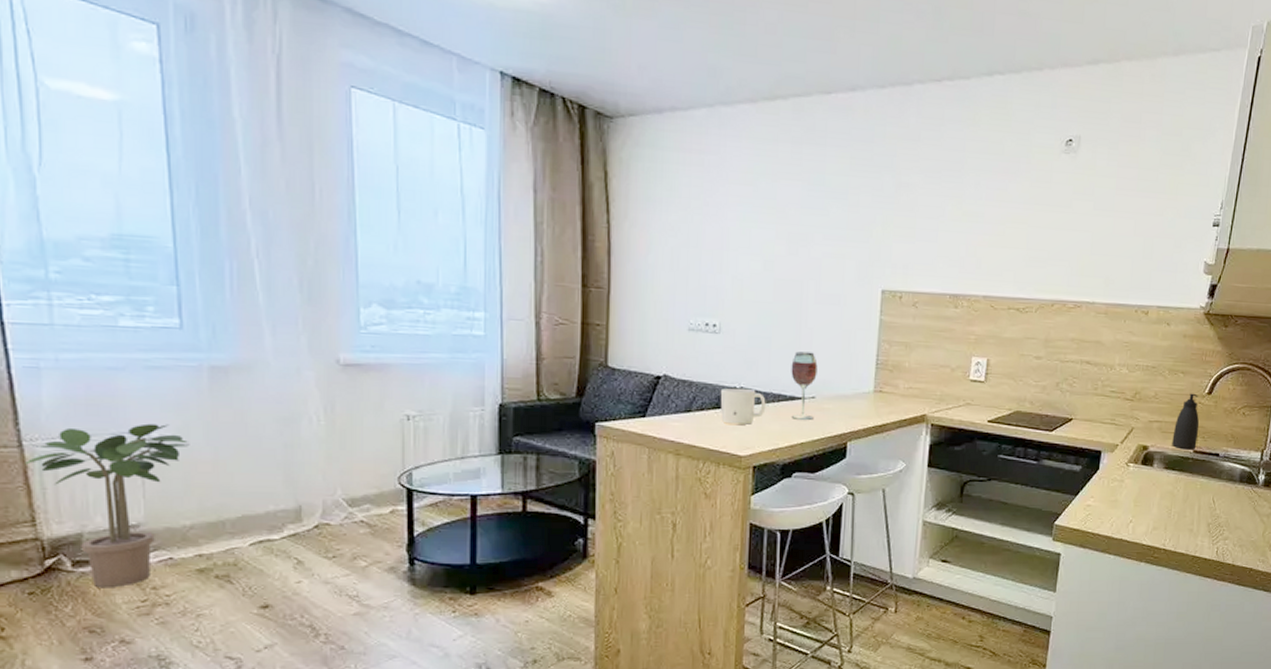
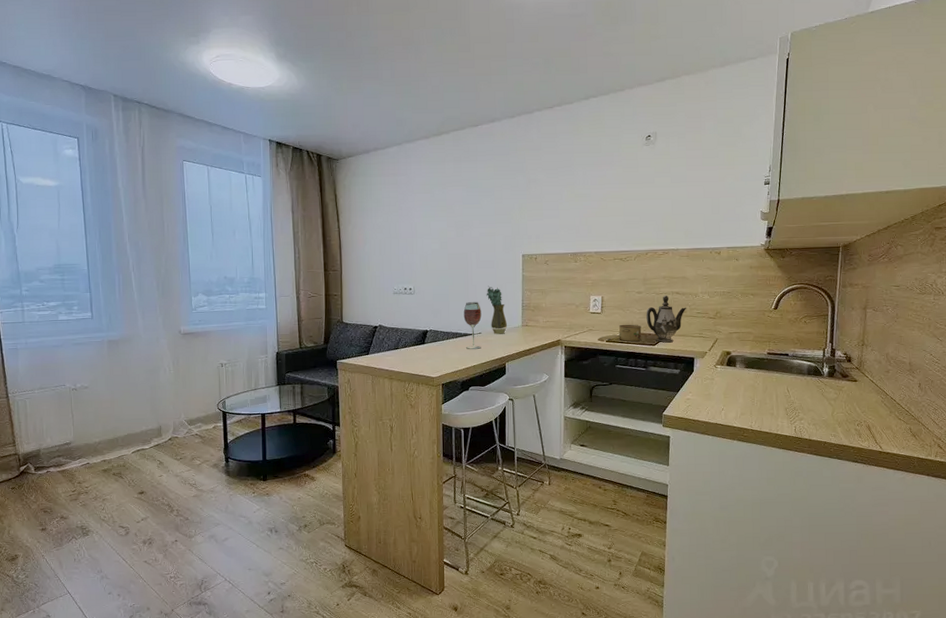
potted plant: present [25,423,188,588] -> none [10,378,97,484]
mug: present [720,387,766,426] -> none [417,330,448,356]
vase: none [826,330,853,401] -> present [486,285,507,334]
cooking pot: none [977,399,1037,425] -> present [598,324,642,342]
teapot: none [1044,364,1097,429] -> present [646,295,686,343]
soap dispenser: present [1172,393,1200,450] -> none [749,309,770,353]

